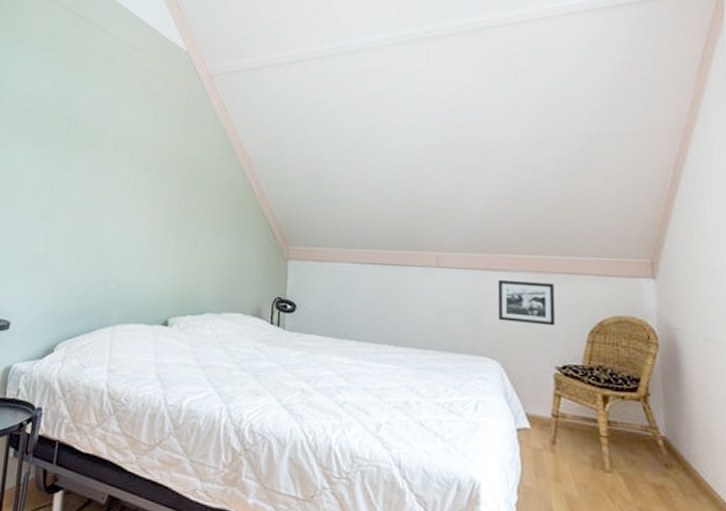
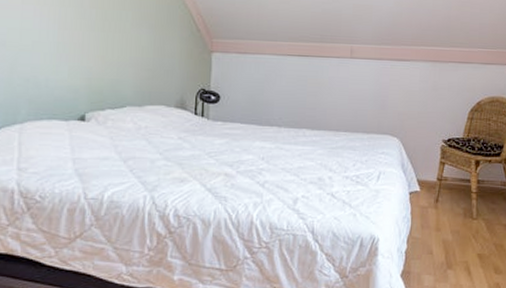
picture frame: present [499,279,555,326] -> none [401,68,446,107]

